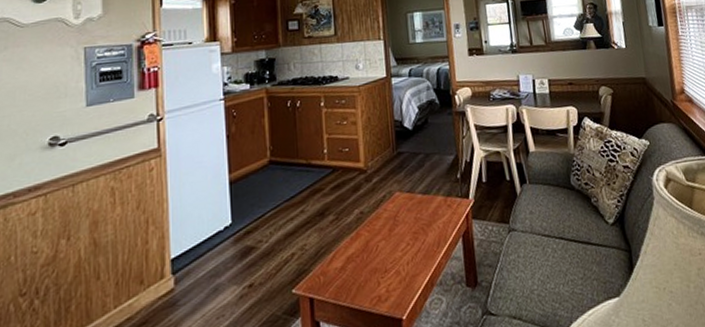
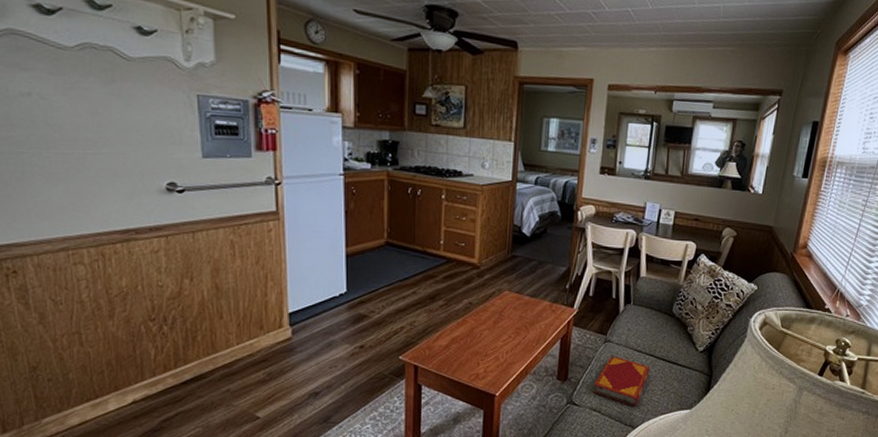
hardback book: none [507,245,565,306] -> present [593,354,650,407]

